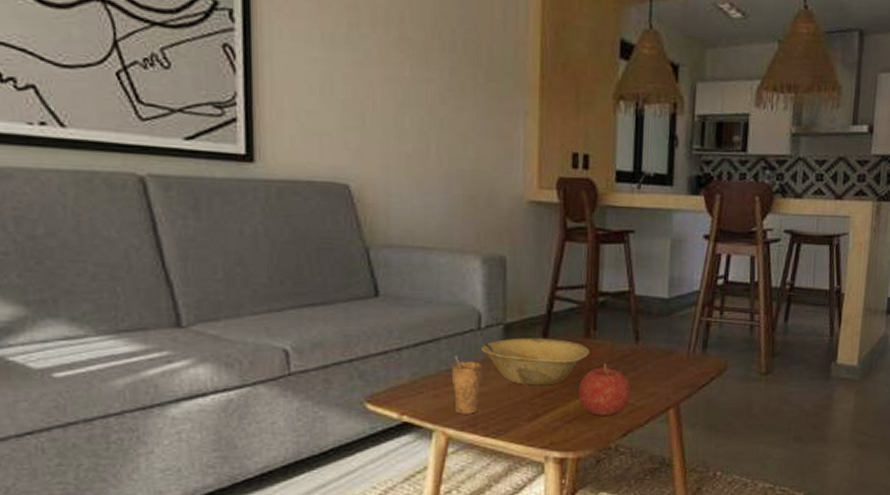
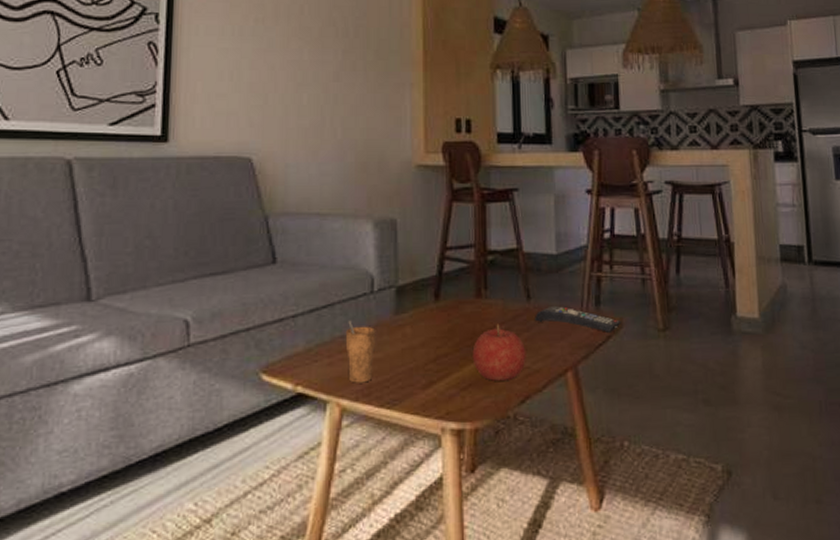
bowl: present [482,337,590,386] -> none [375,299,482,351]
remote control: none [642,347,726,374] -> present [535,305,621,332]

